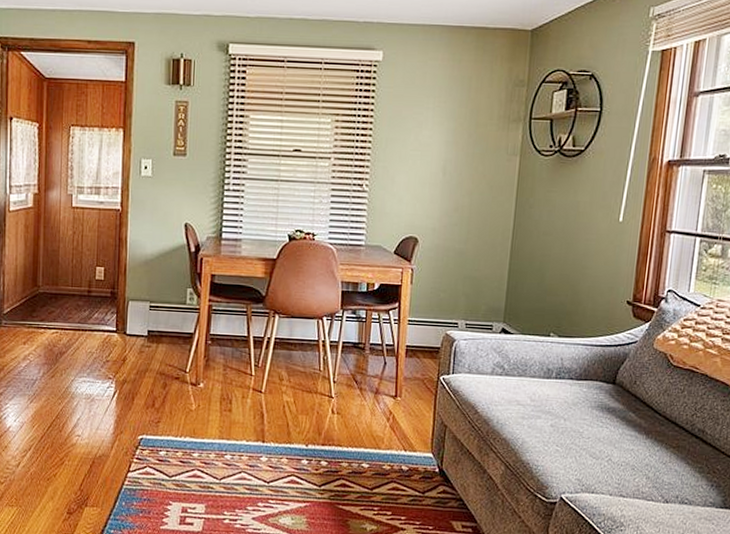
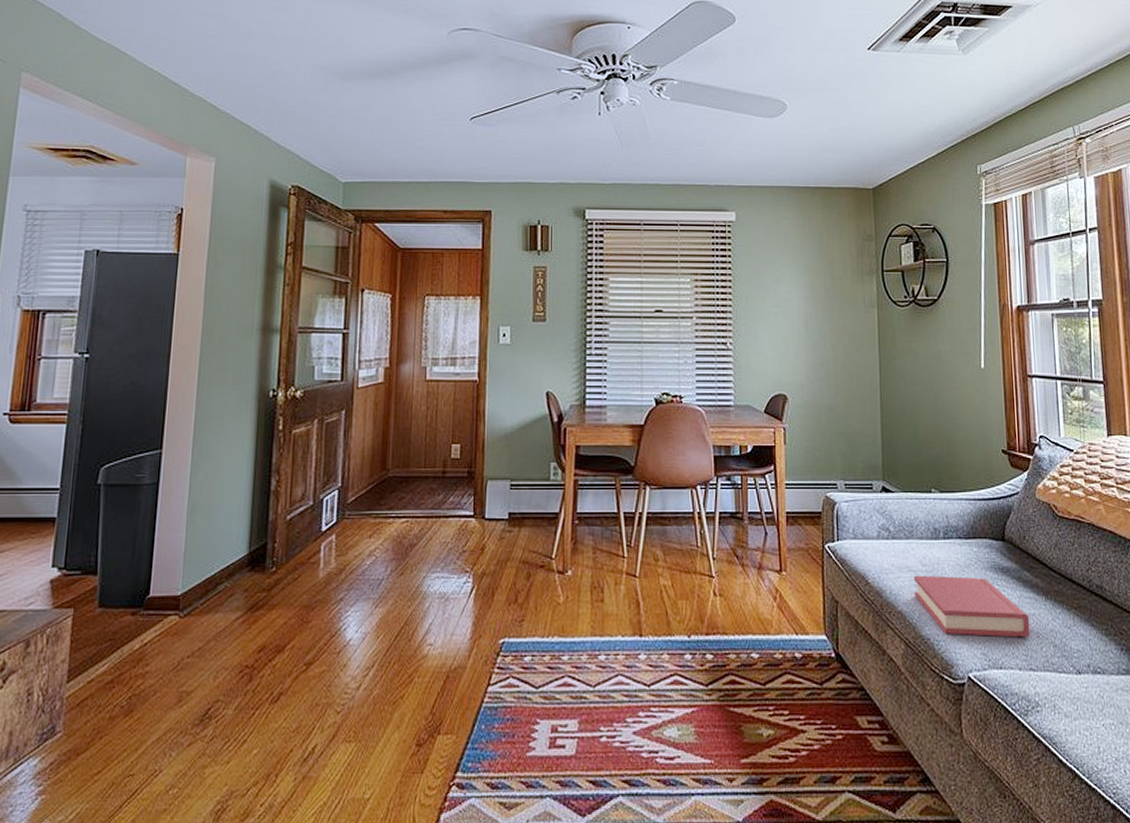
hardback book: none [519,408,628,469] -> present [913,575,1030,638]

